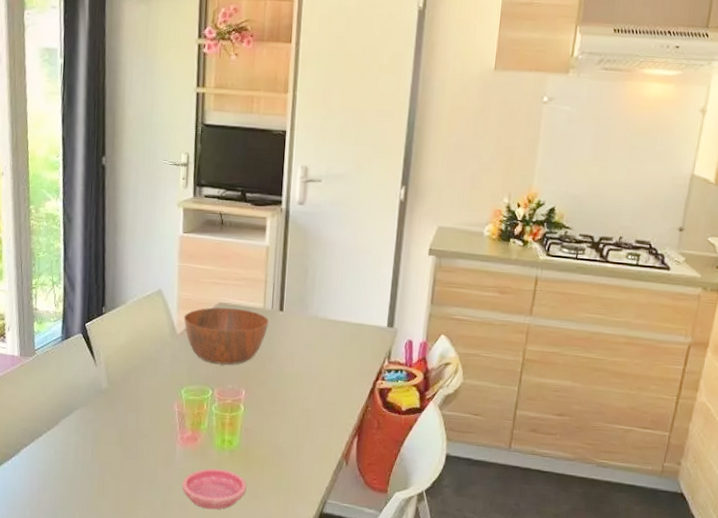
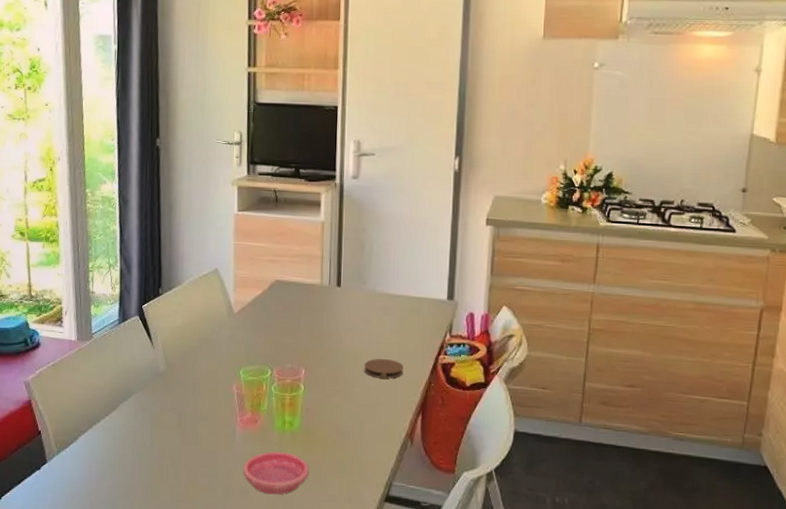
bowl: present [183,307,270,365] -> none [240,284,327,343]
coaster: none [303,382,342,402] -> present [364,359,404,379]

